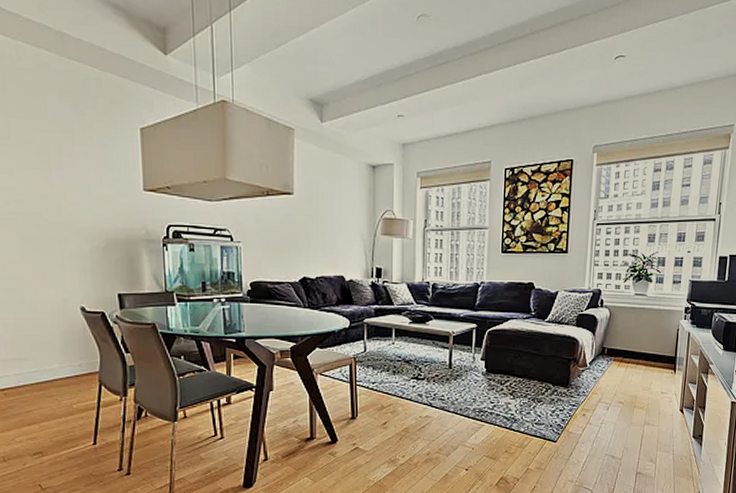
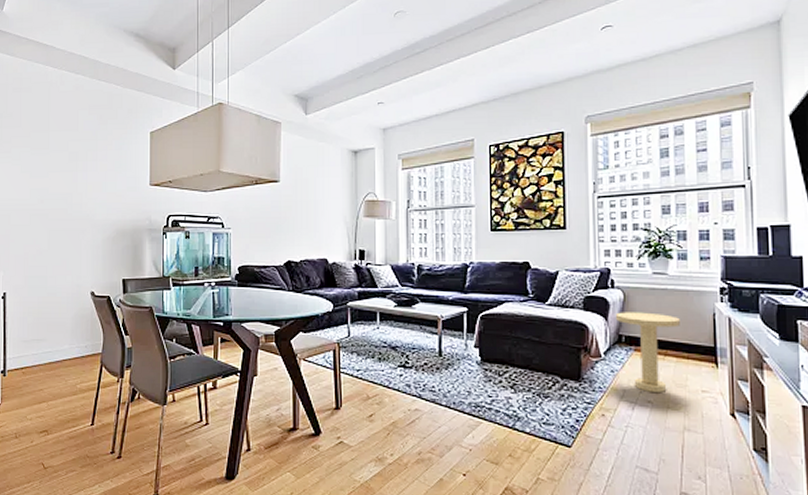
side table: none [601,328,652,396] -> present [615,312,680,394]

